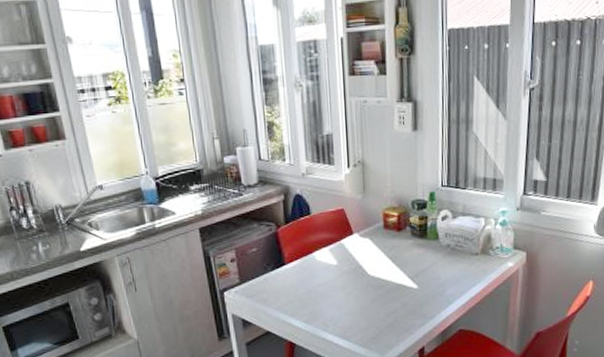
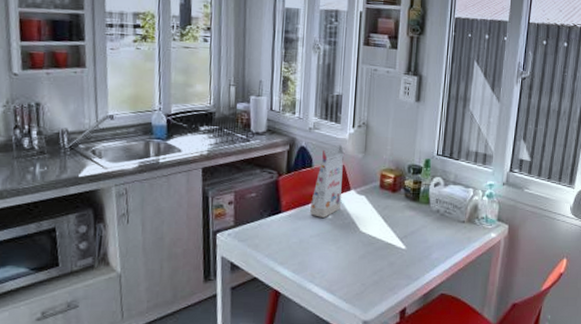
gift box: none [314,187,345,266] -> present [310,144,344,218]

